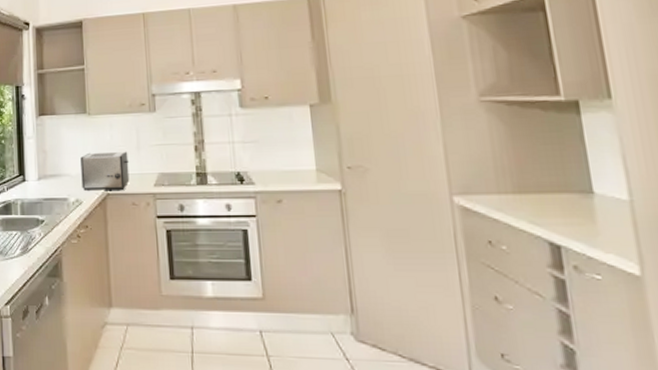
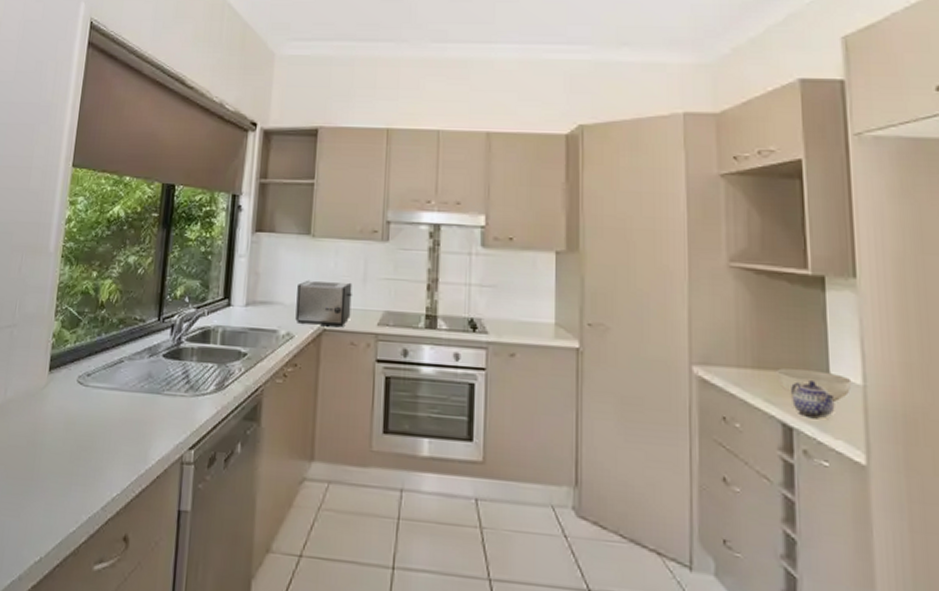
bowl: none [536,189,618,218] -> present [775,367,852,402]
teapot: none [554,200,602,236] -> present [791,381,835,420]

